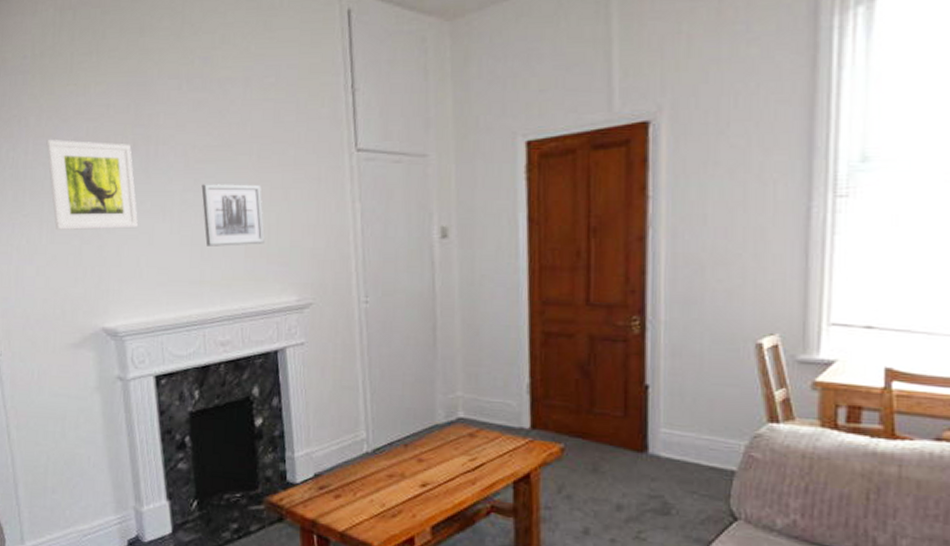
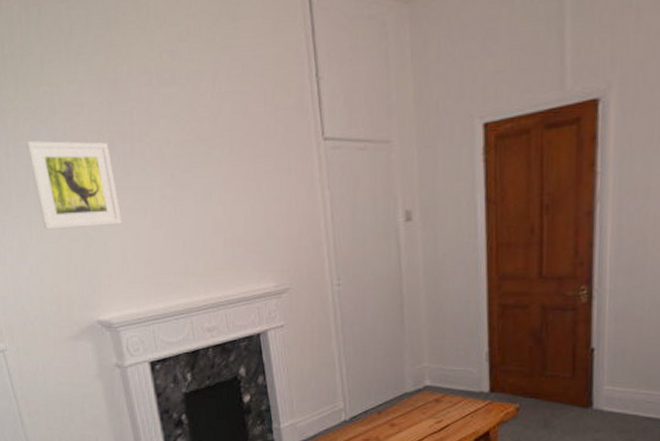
wall art: present [201,184,265,246] -> none [179,177,242,239]

